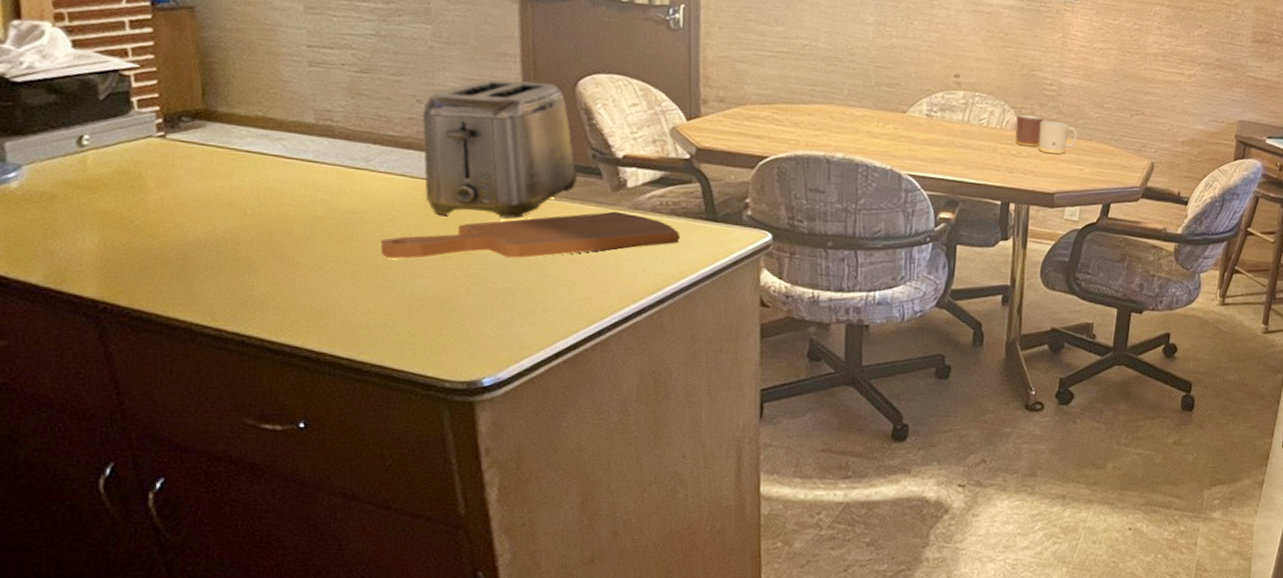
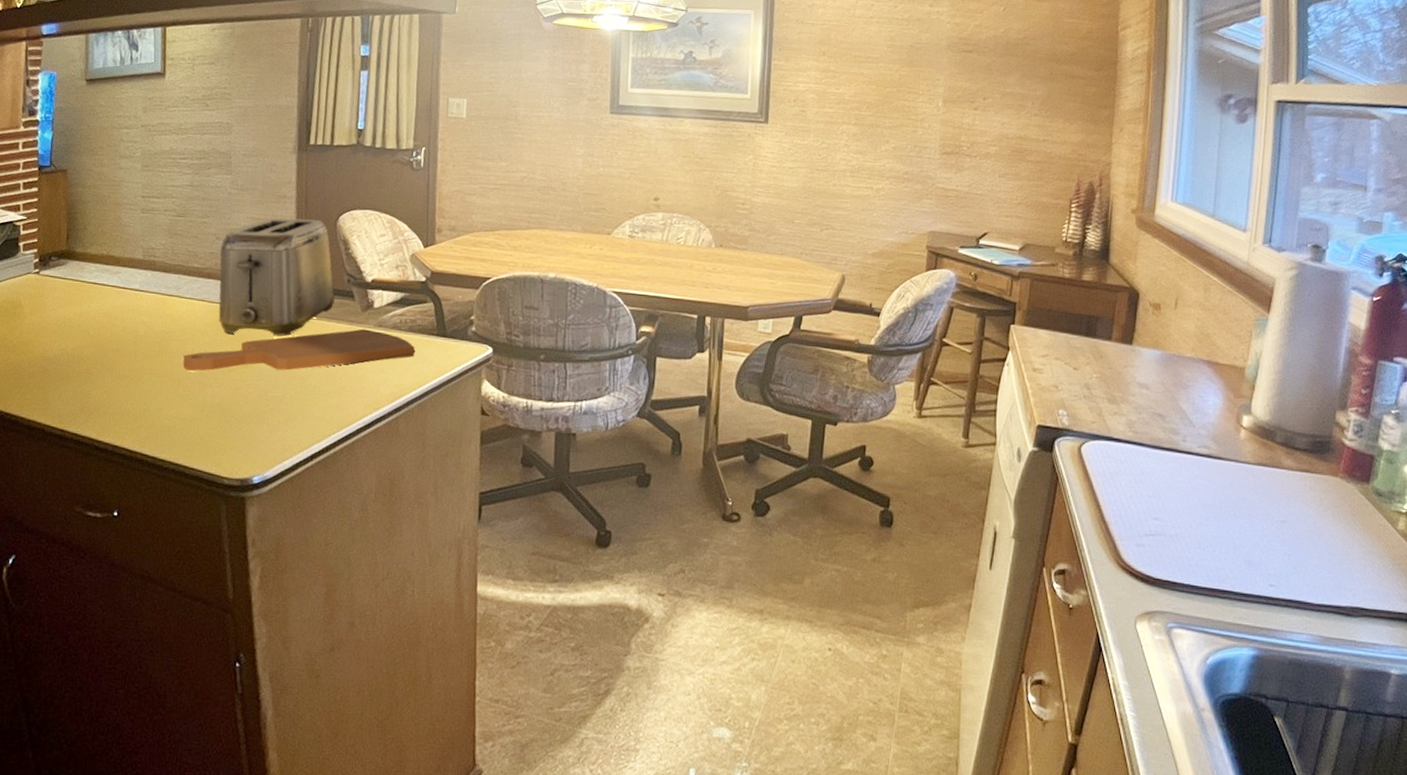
mug: present [1015,114,1044,147] -> none [710,232,737,263]
mug: present [1038,121,1078,155] -> none [732,238,770,270]

